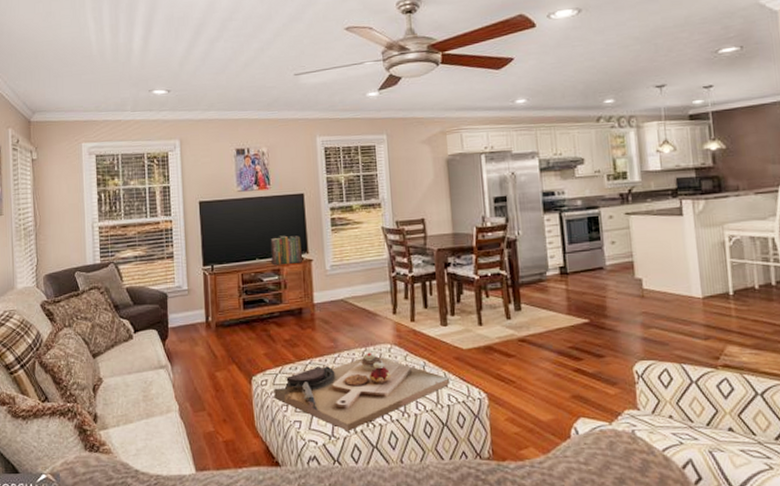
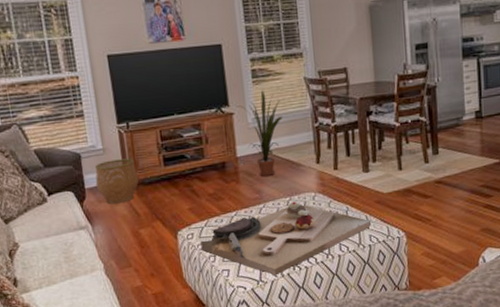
basket: none [178,299,218,345] -> present [94,157,138,204]
books: present [270,235,302,266] -> none [188,89,223,121]
house plant: none [316,238,360,326] -> present [237,90,283,177]

